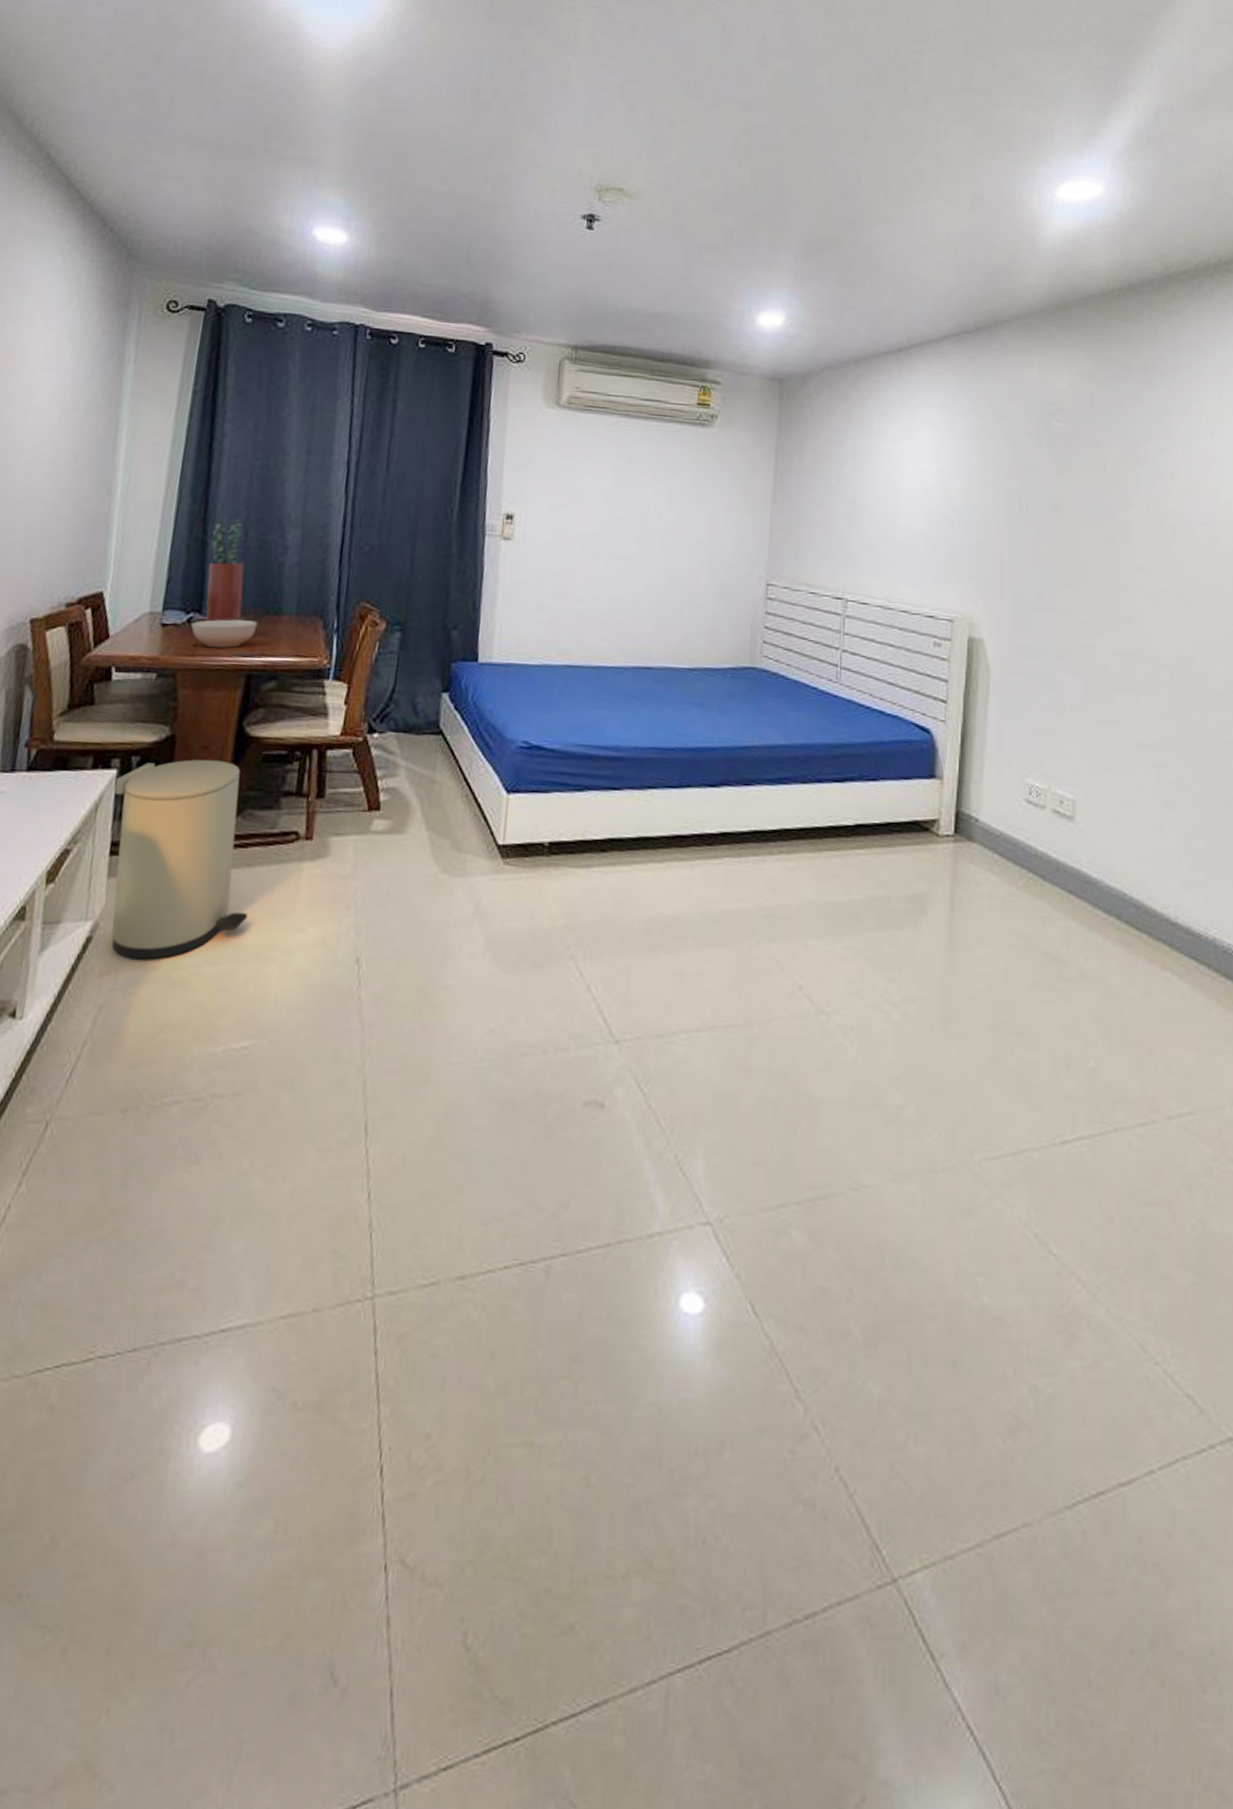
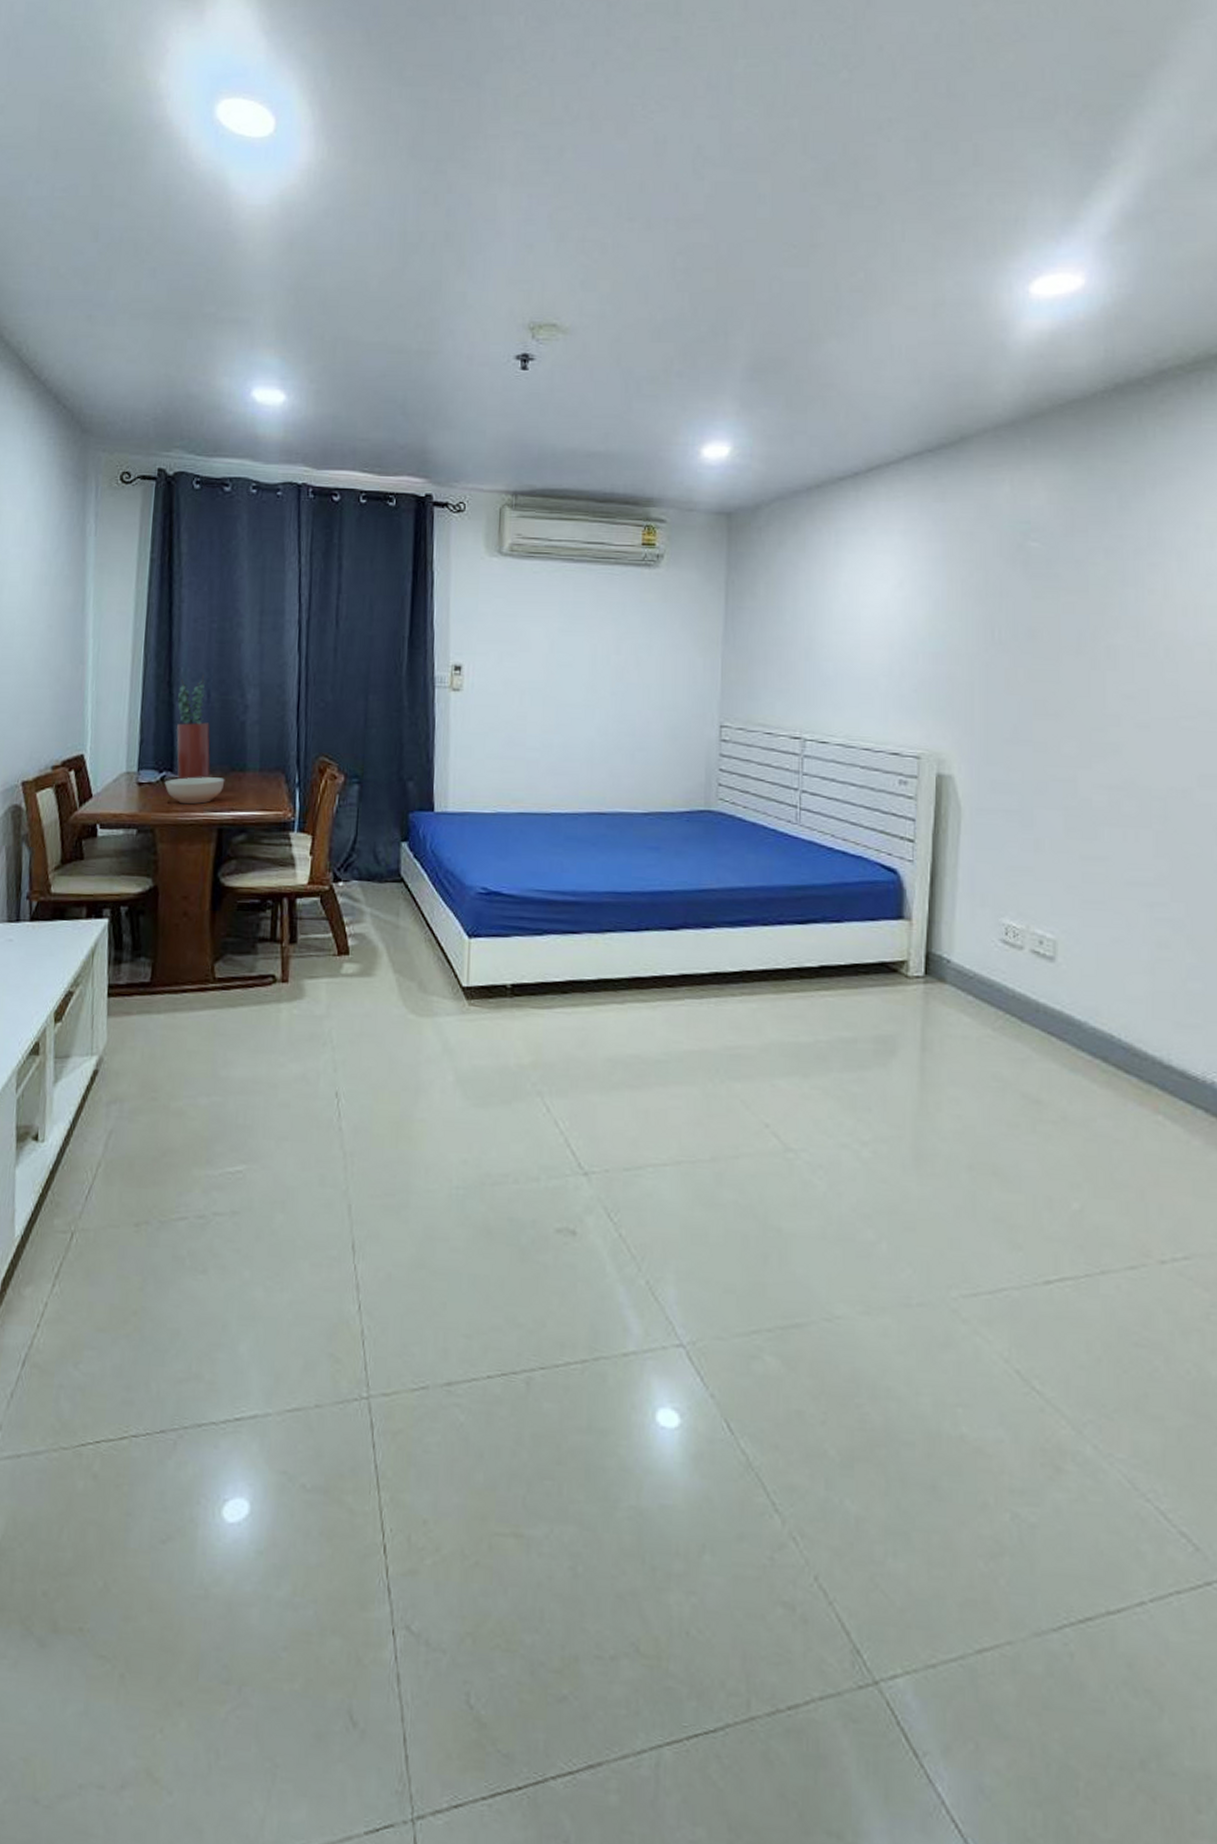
pedal bin: present [111,759,248,960] -> none [107,908,234,1092]

